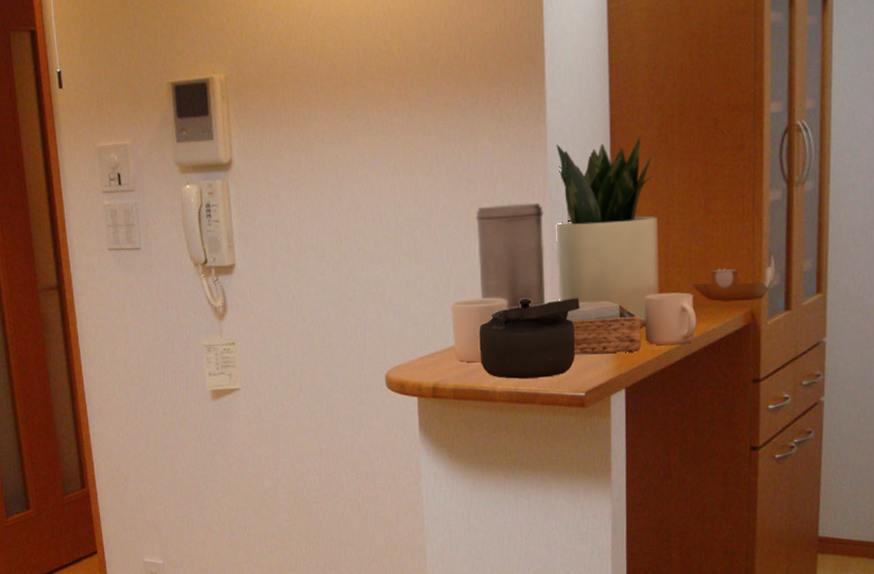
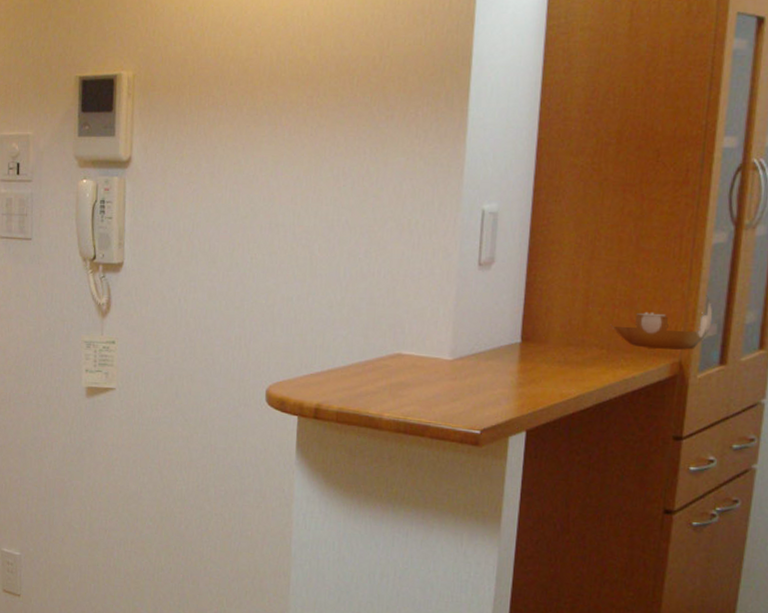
mug: present [451,297,509,363] -> none [341,319,406,387]
canister: present [475,203,546,309] -> none [375,224,453,335]
kettle: present [479,297,581,379] -> none [368,324,485,410]
planter: present [556,136,659,326] -> none [460,163,587,366]
napkin holder: present [567,300,642,354] -> none [468,333,552,393]
cup: present [644,292,697,346] -> none [554,332,615,390]

